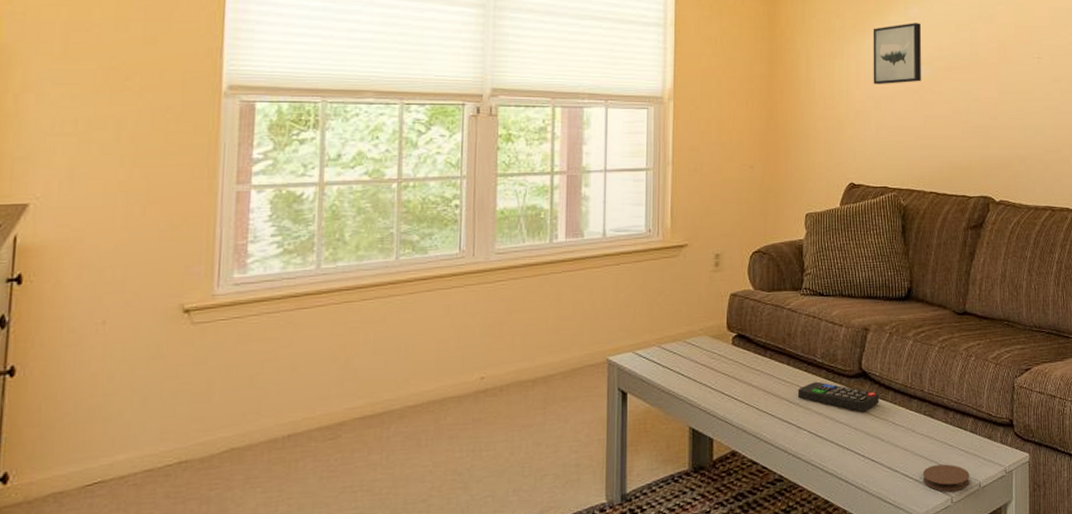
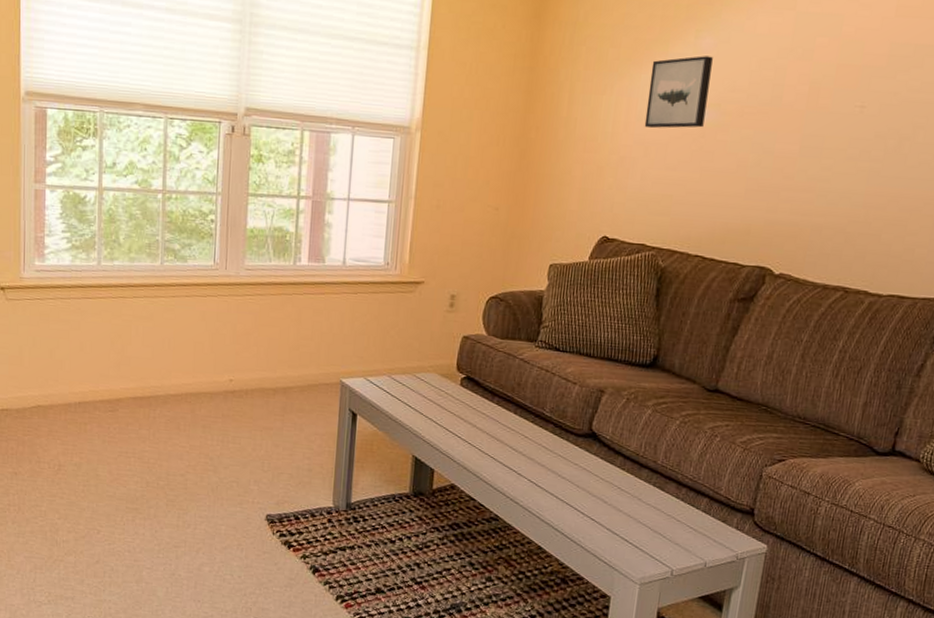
remote control: present [797,381,879,412] -> none [521,434,607,471]
coaster: present [922,464,970,492] -> none [642,536,696,566]

